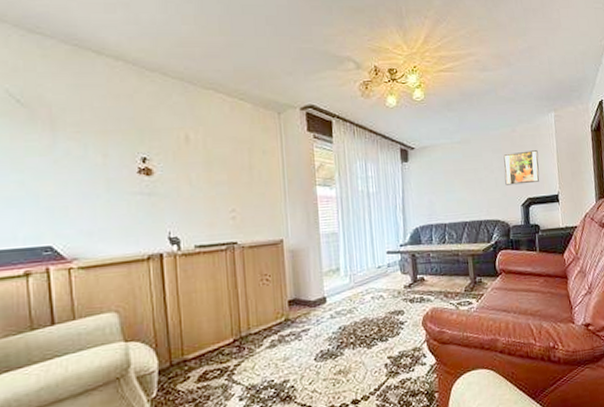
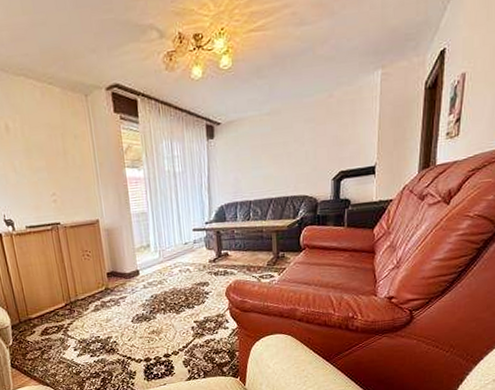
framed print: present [503,150,540,185] -> none [316,117,357,159]

